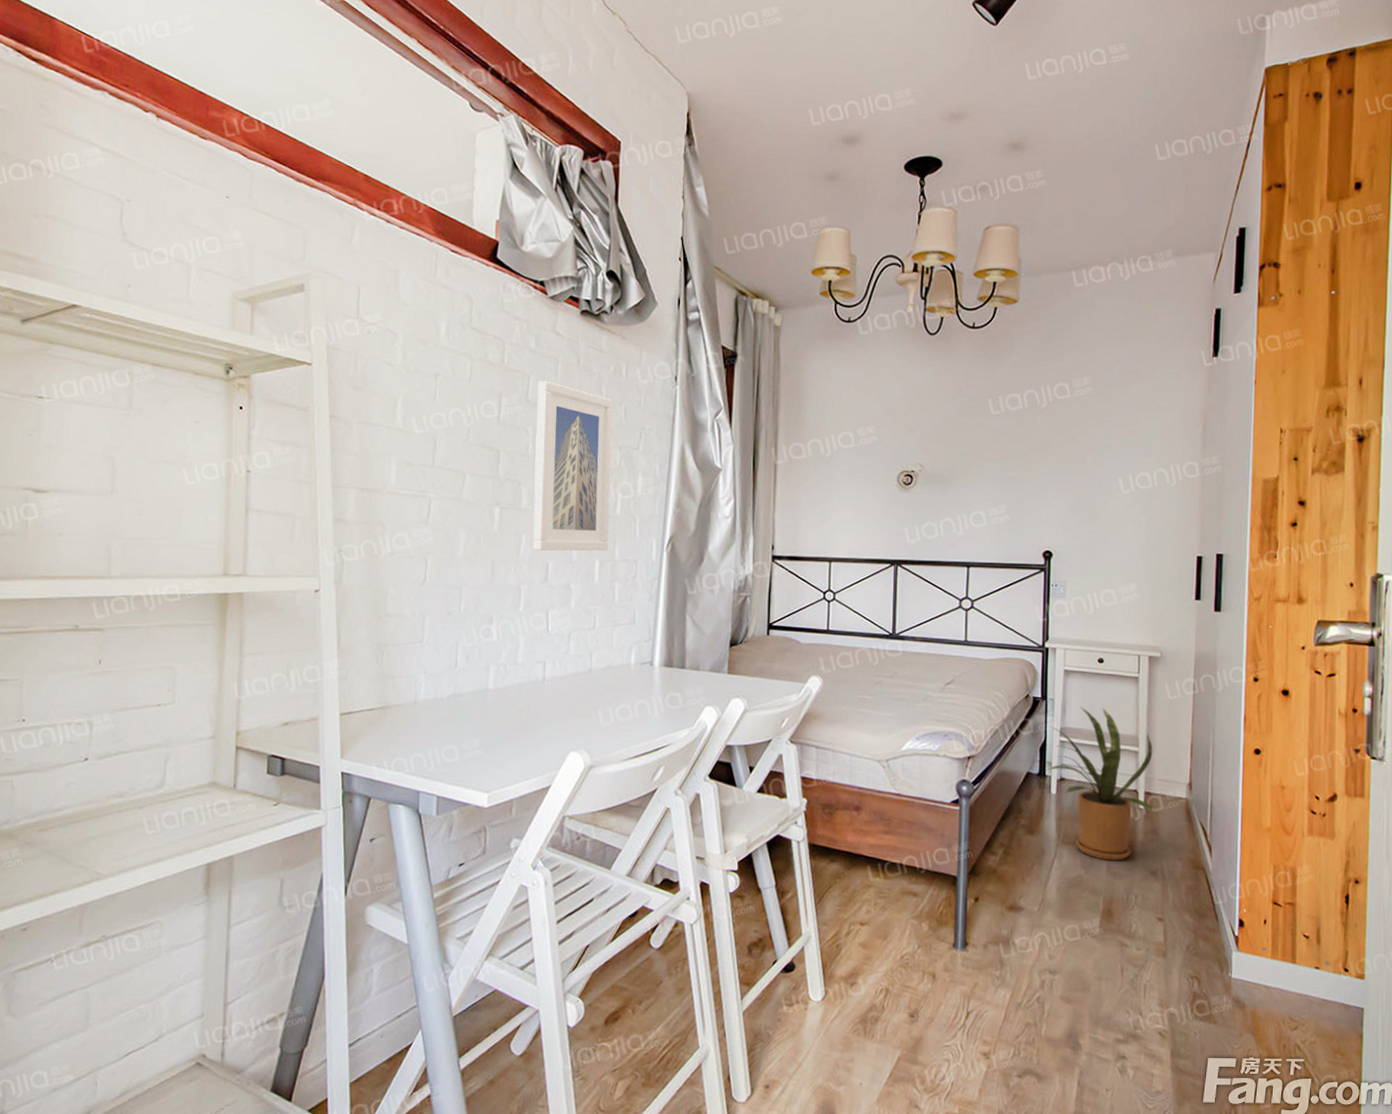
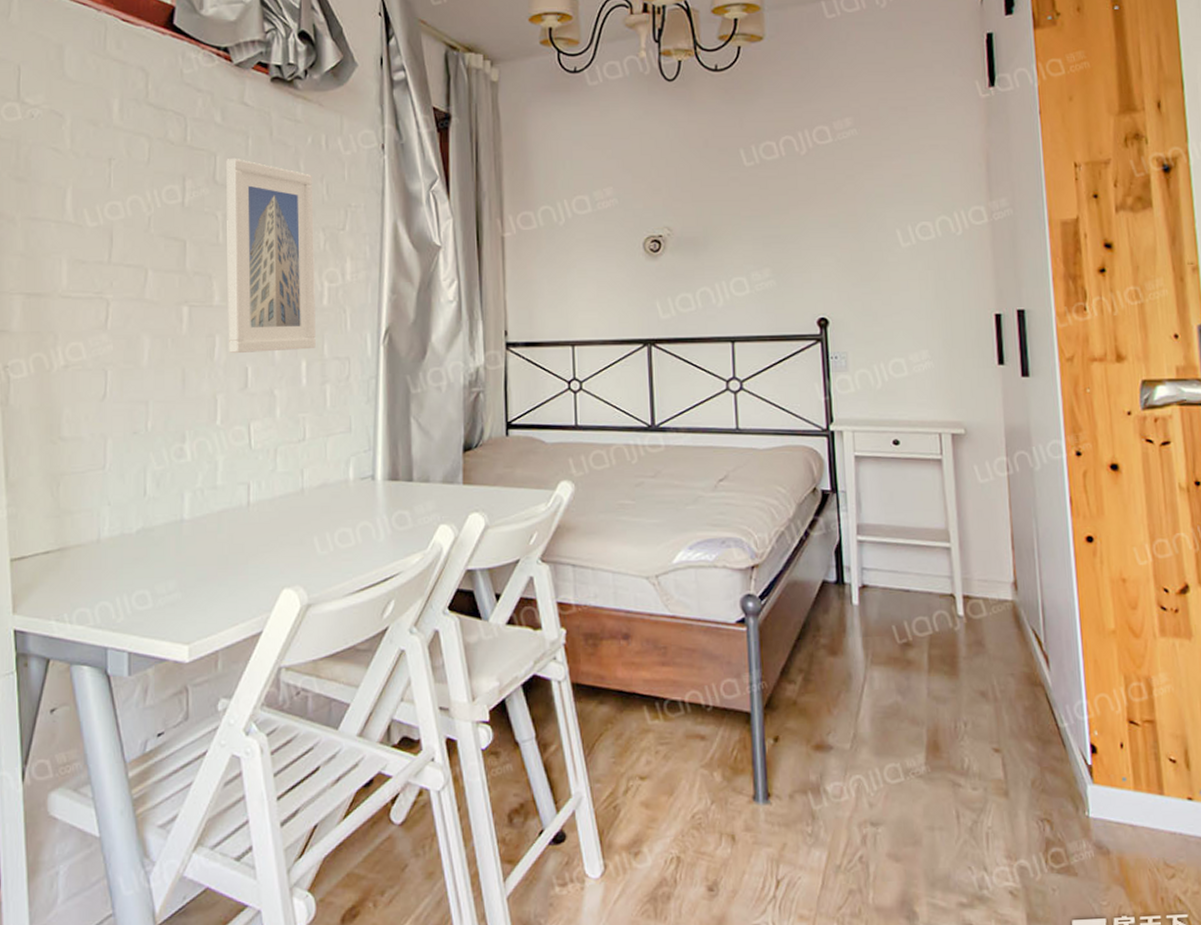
house plant: present [1046,707,1153,861] -> none [843,498,975,682]

